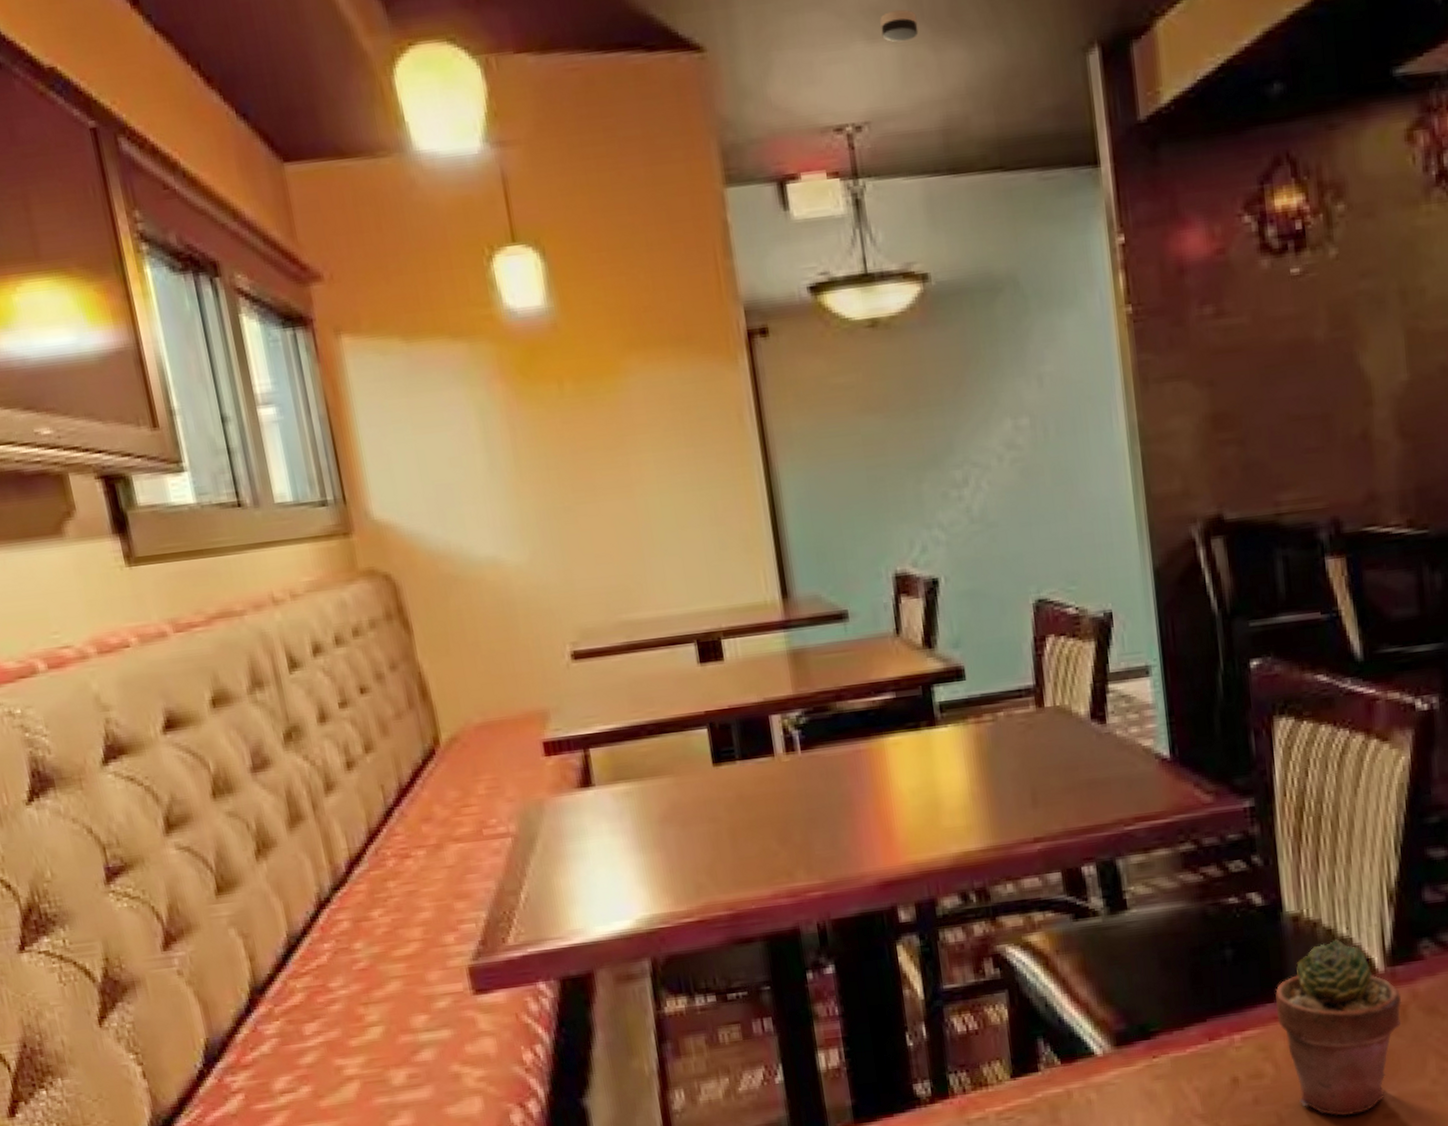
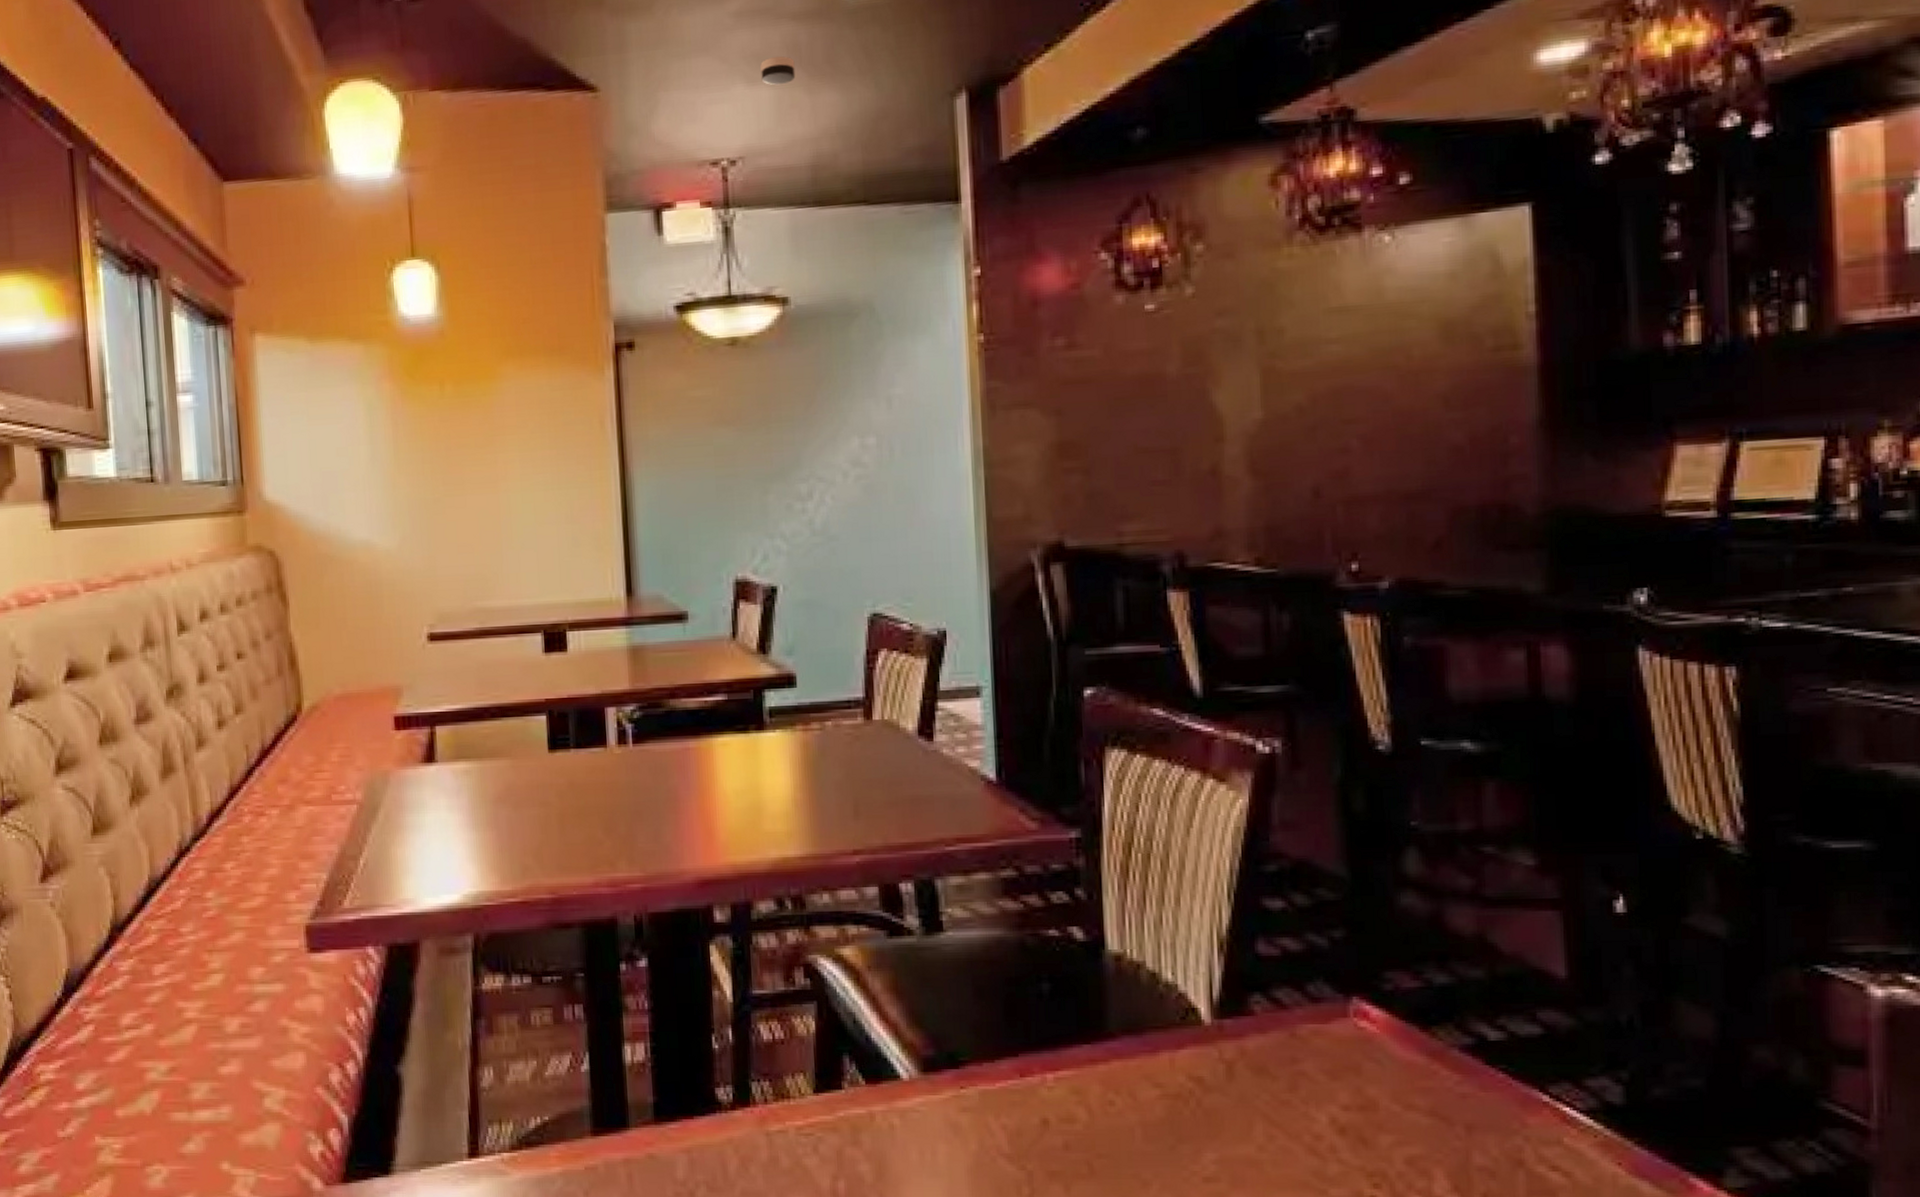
potted succulent: present [1275,939,1402,1116] -> none [1092,984,1228,1174]

